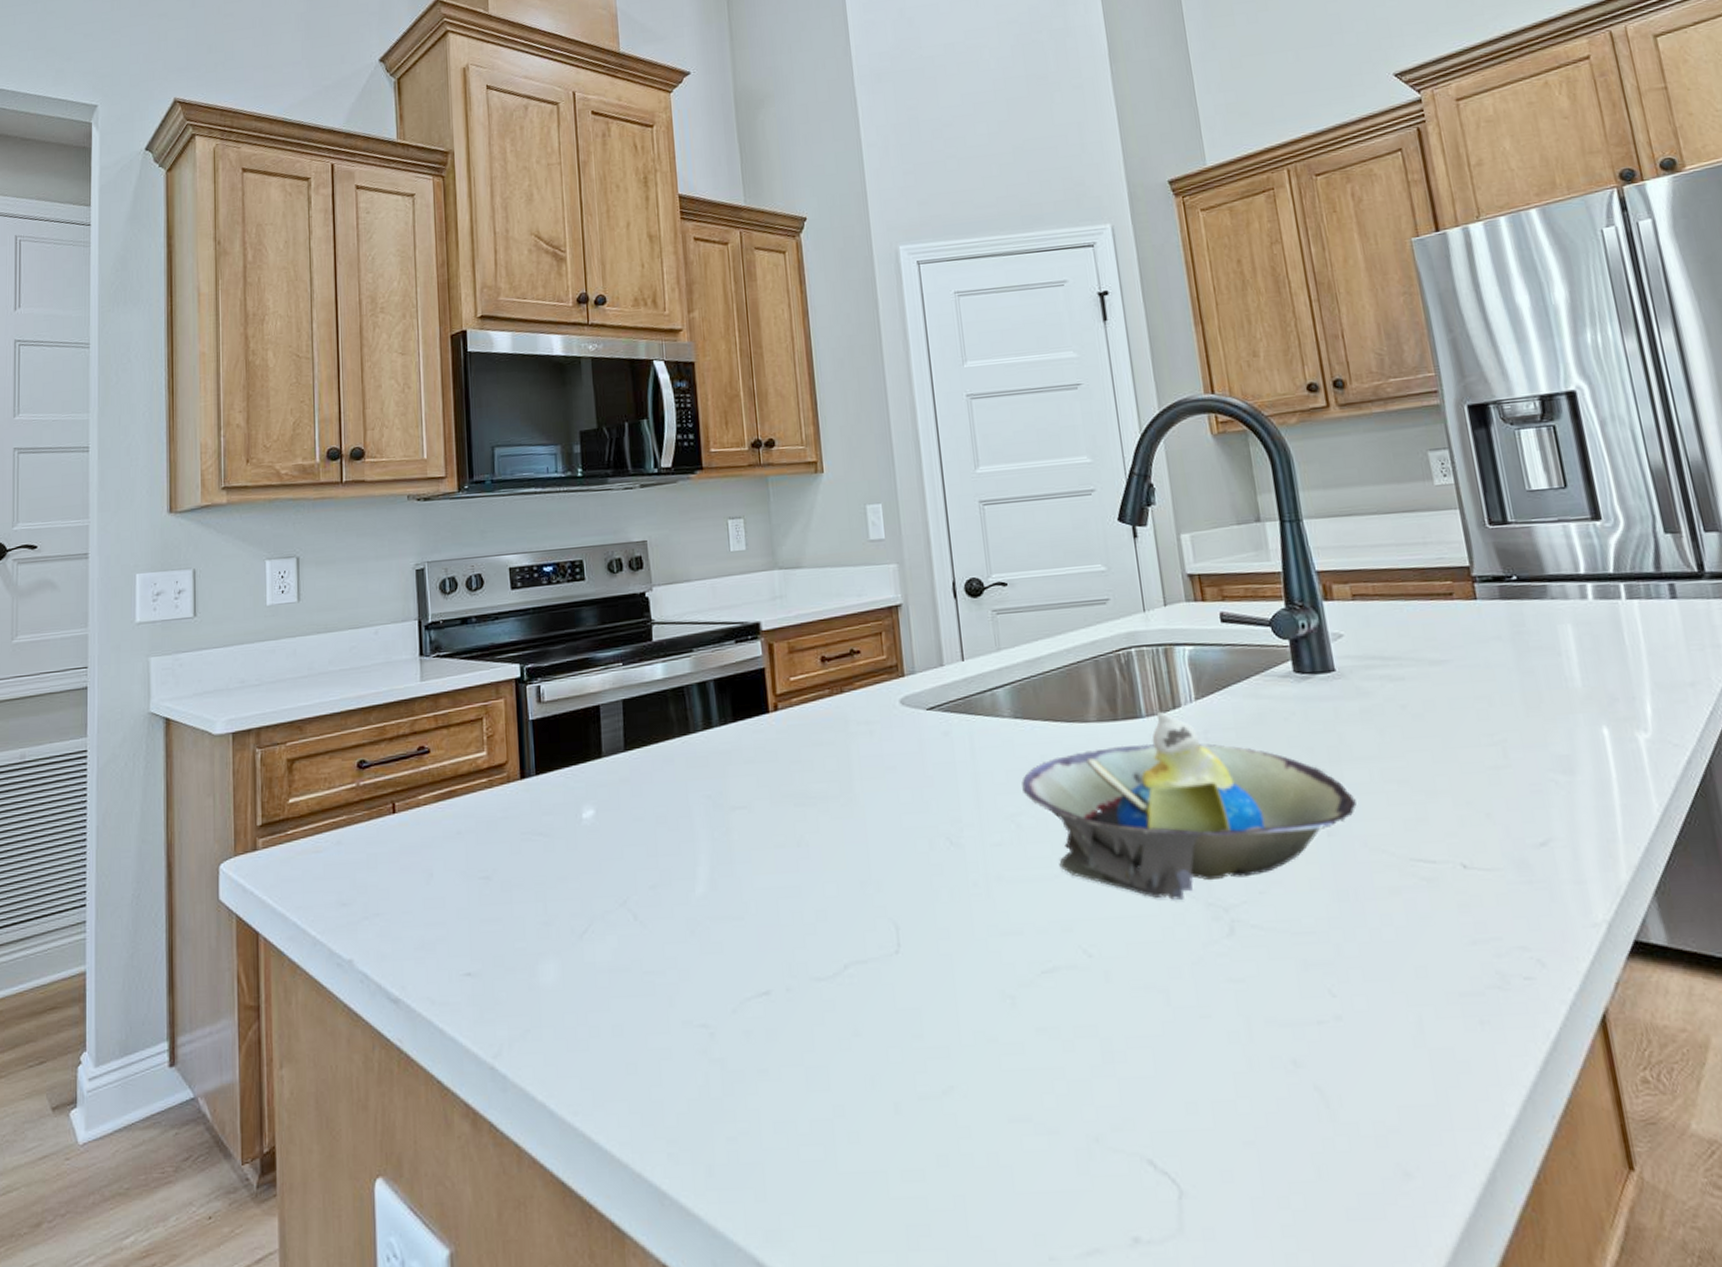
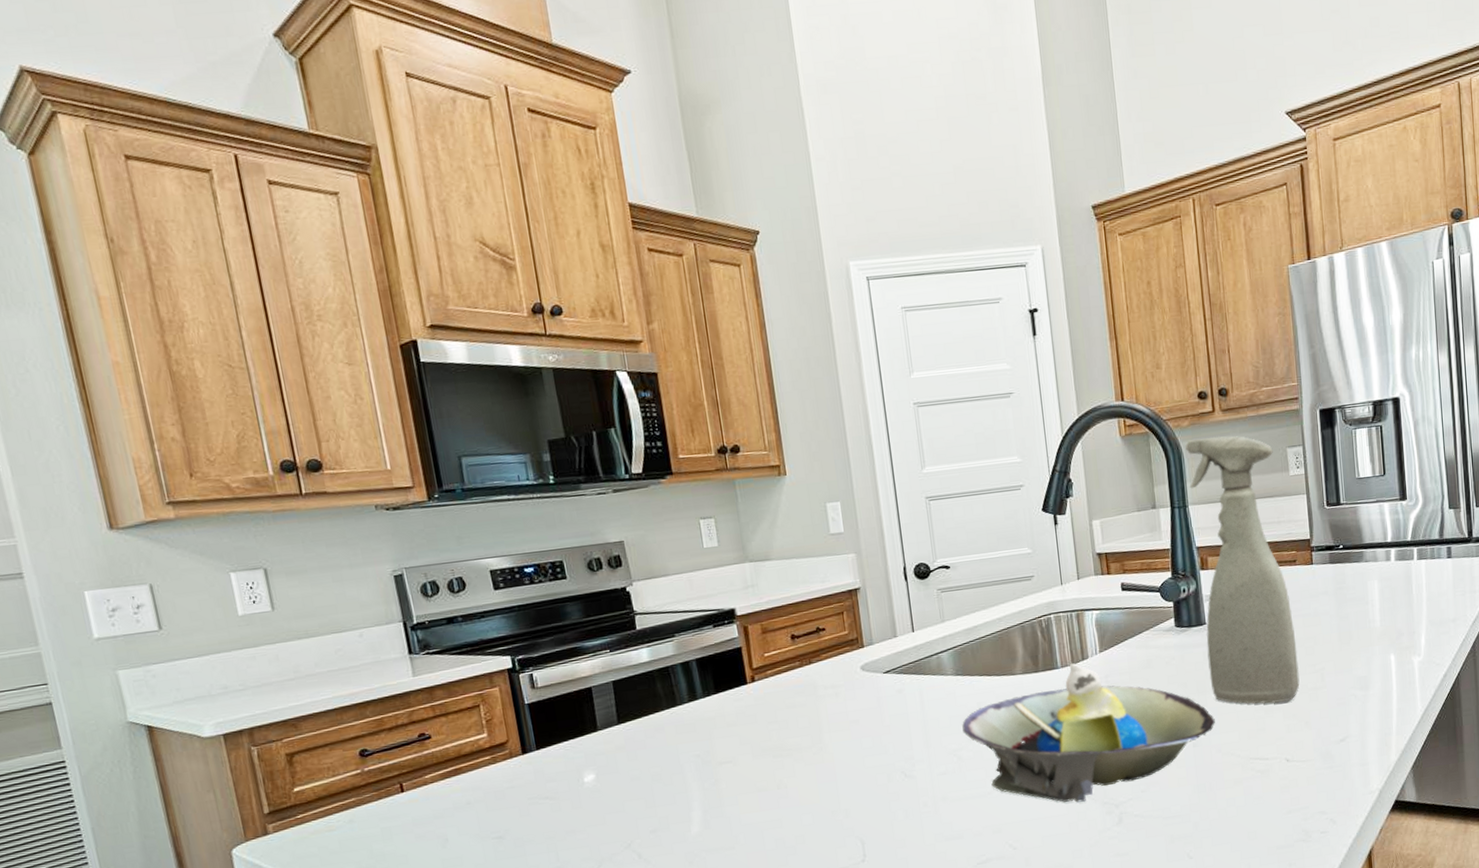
spray bottle: none [1294,435,1473,784] -> present [1185,436,1300,704]

